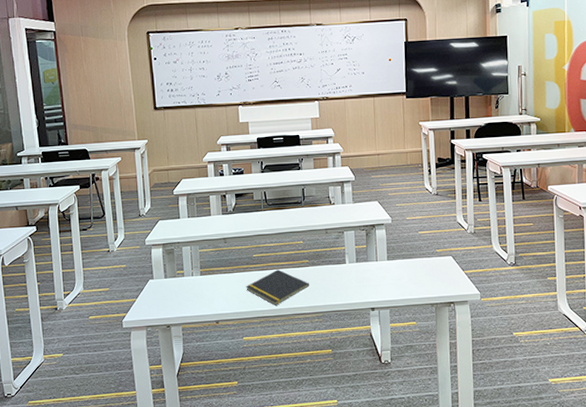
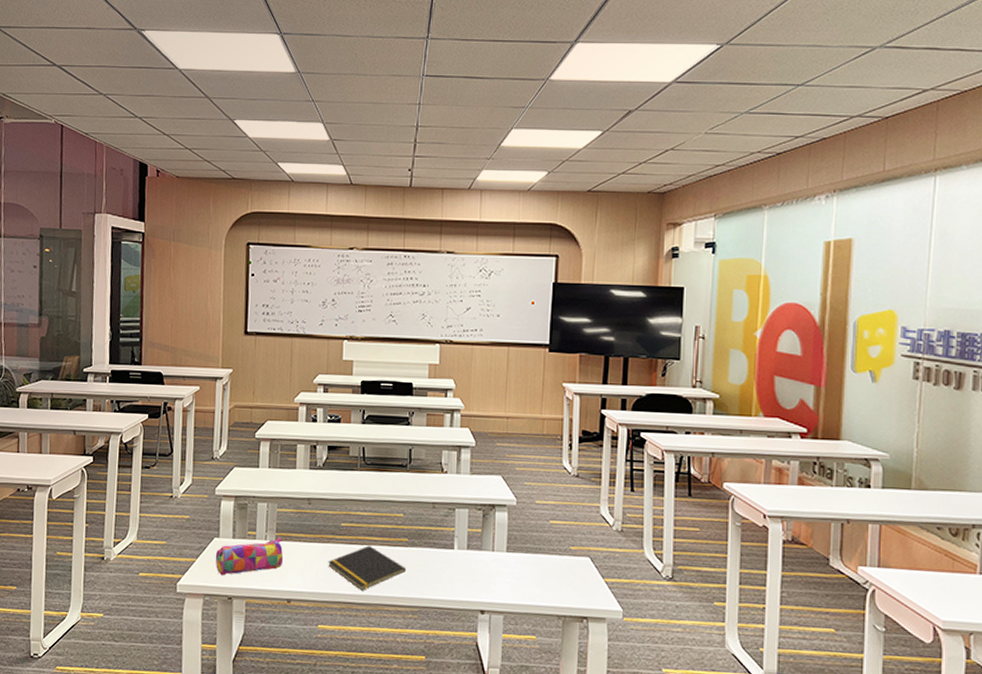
pencil case: none [152,272,209,310] -> present [215,537,284,576]

